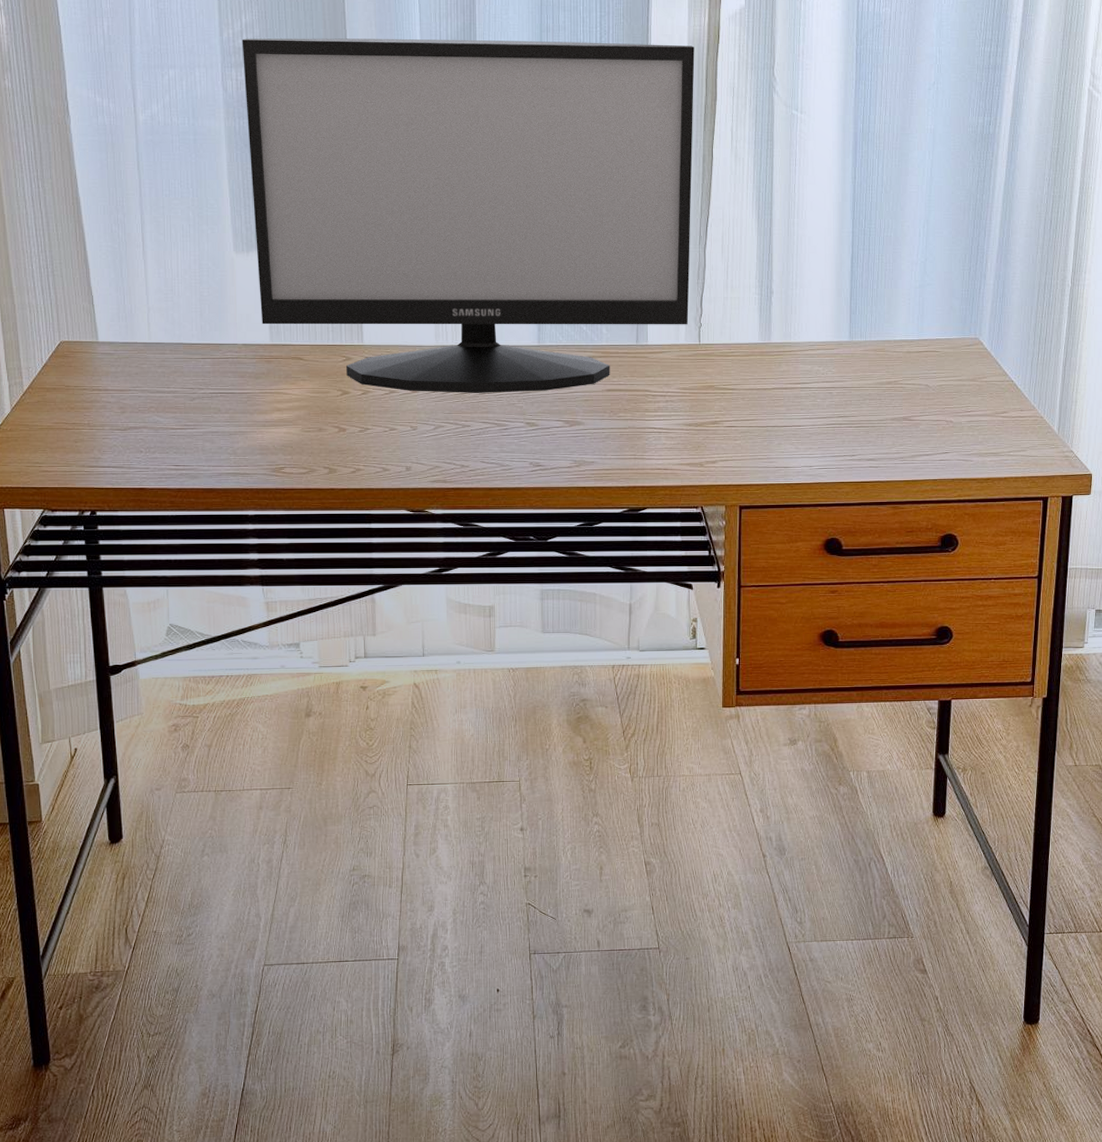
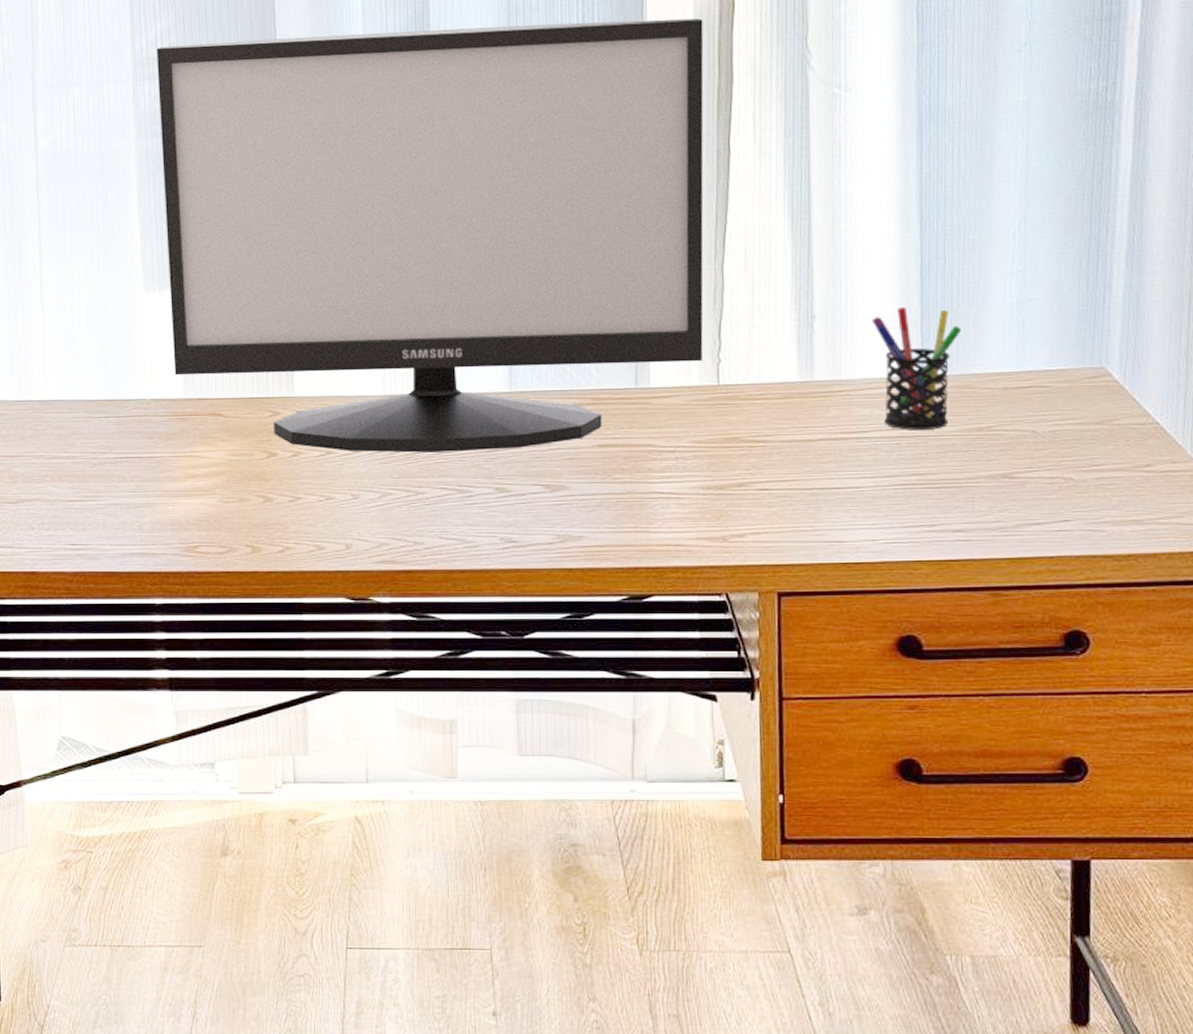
pen holder: none [814,287,880,383] -> present [871,307,962,430]

